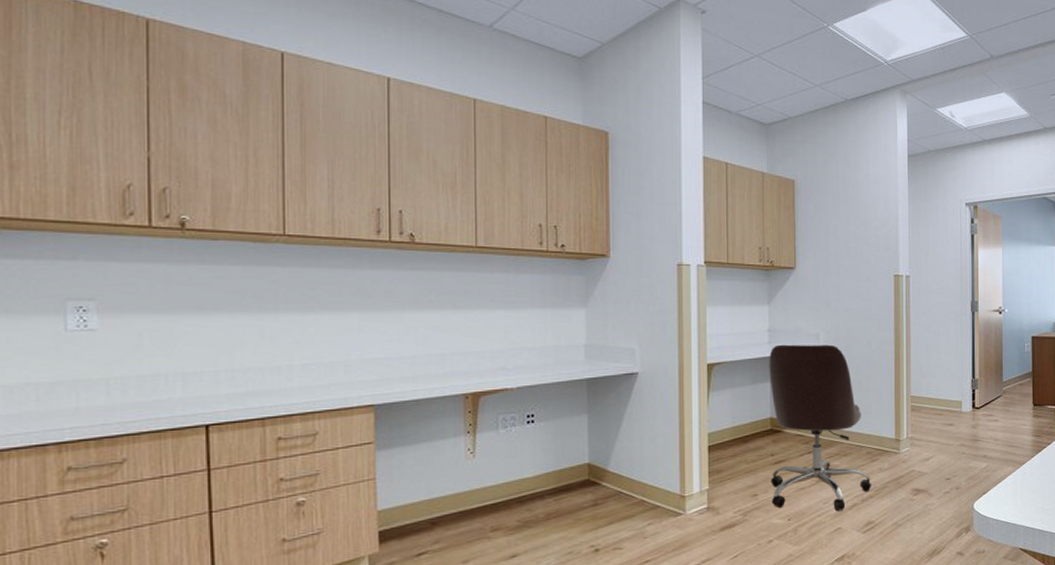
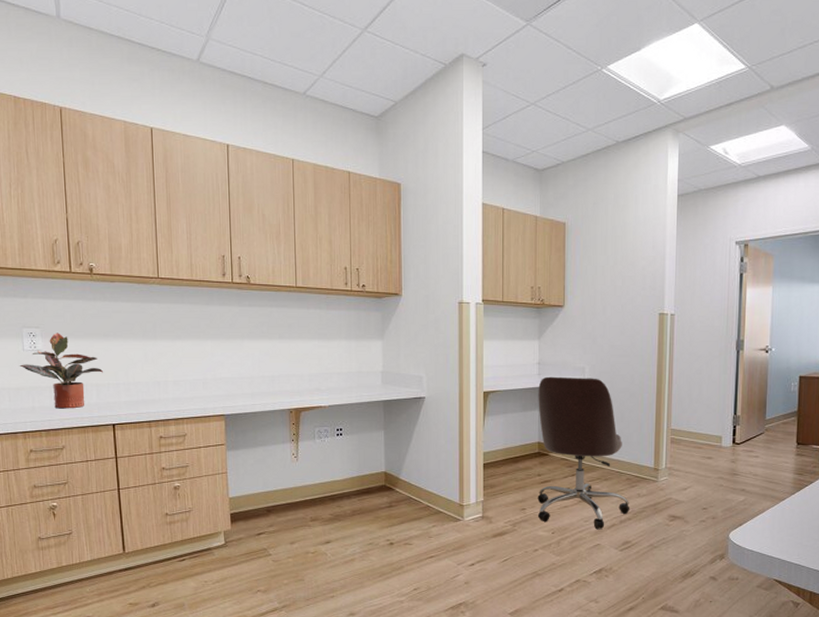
potted plant: none [57,306,194,409] -> present [19,333,103,409]

